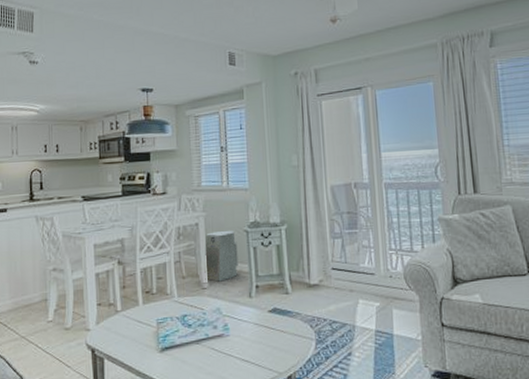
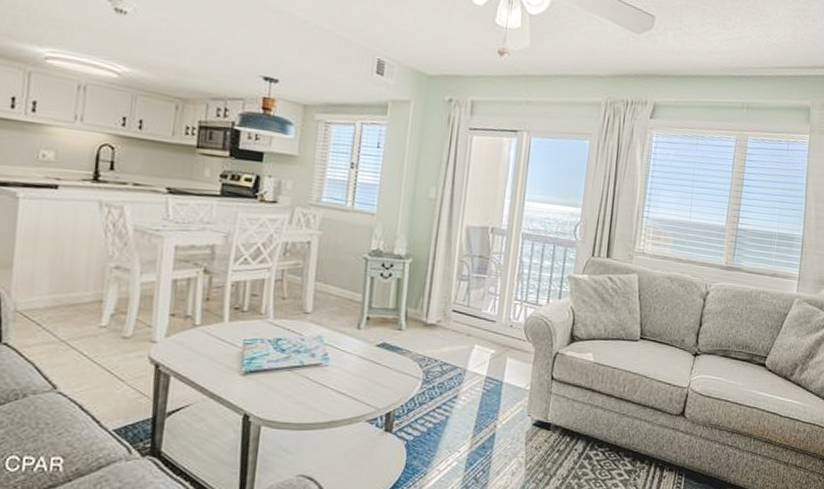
air purifier: present [204,230,238,282] -> none [309,253,353,308]

